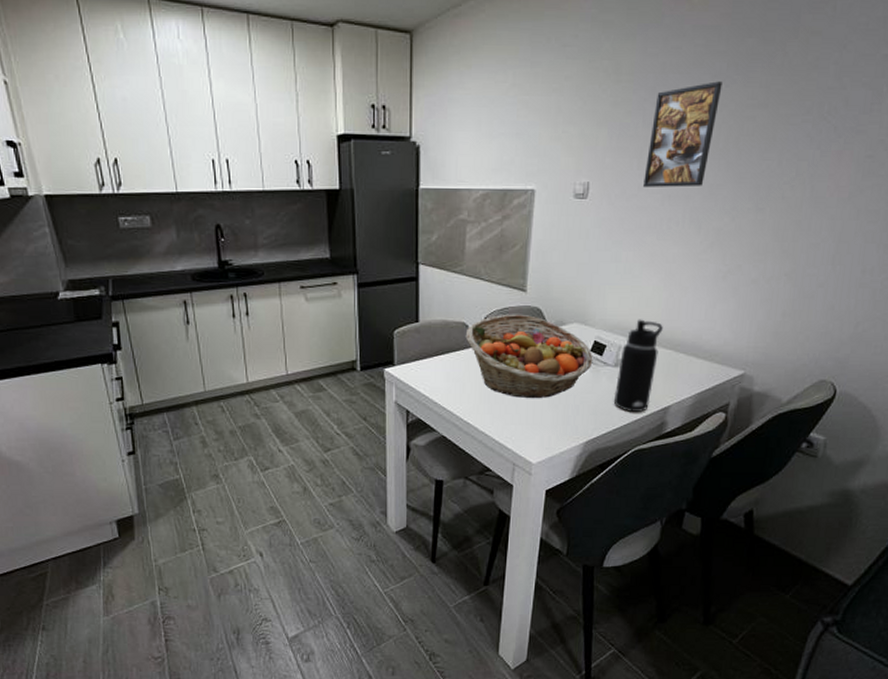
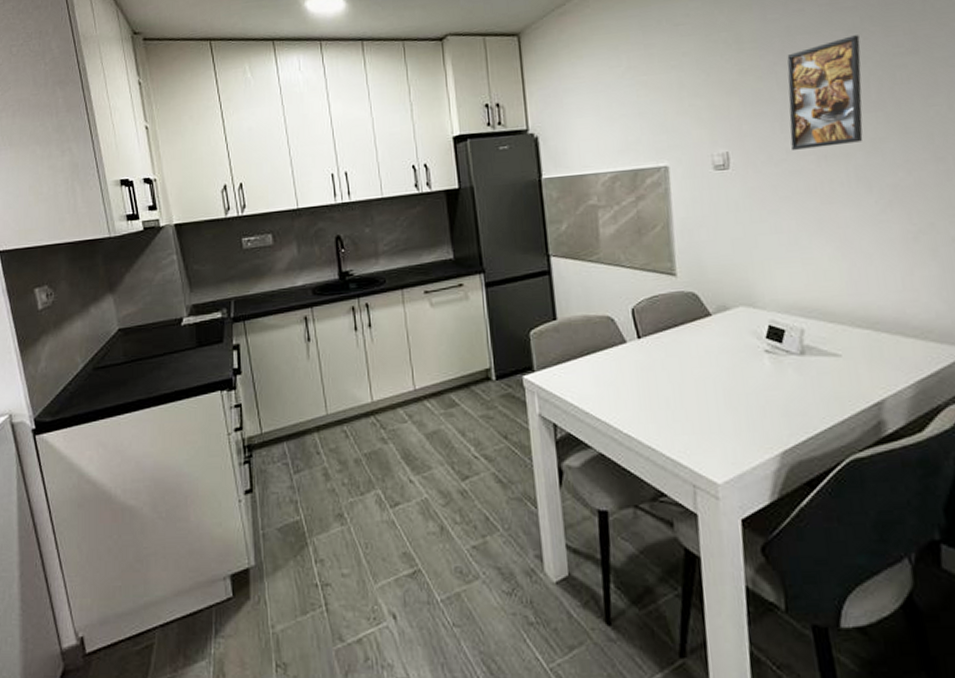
fruit basket: present [465,314,593,399] -> none [612,301,772,402]
water bottle: present [613,319,663,412] -> none [805,295,856,410]

